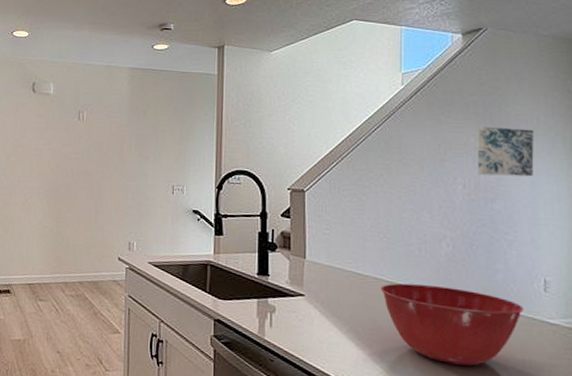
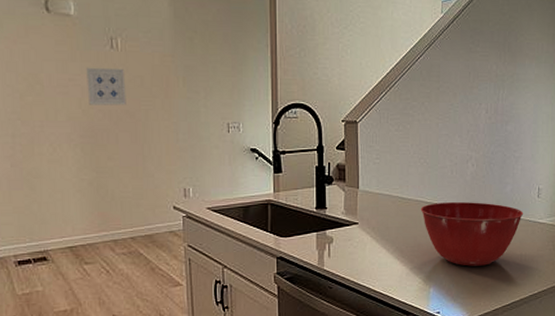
wall art: none [56,135,87,167] -> present [86,67,126,105]
wall art: present [477,126,534,177] -> none [497,54,539,100]

